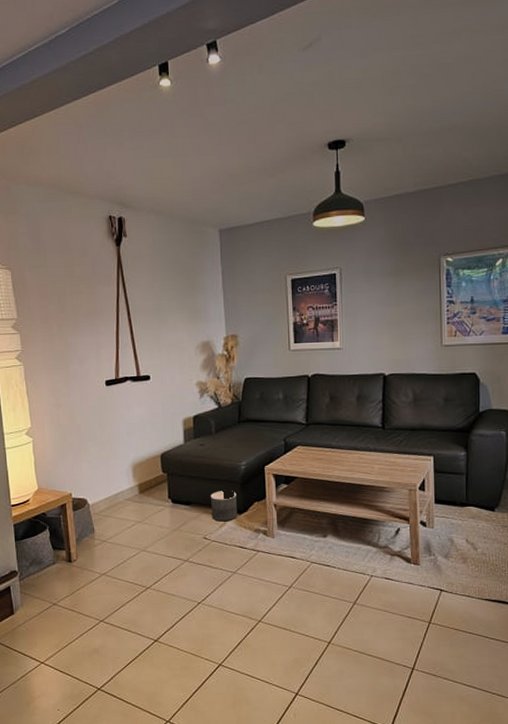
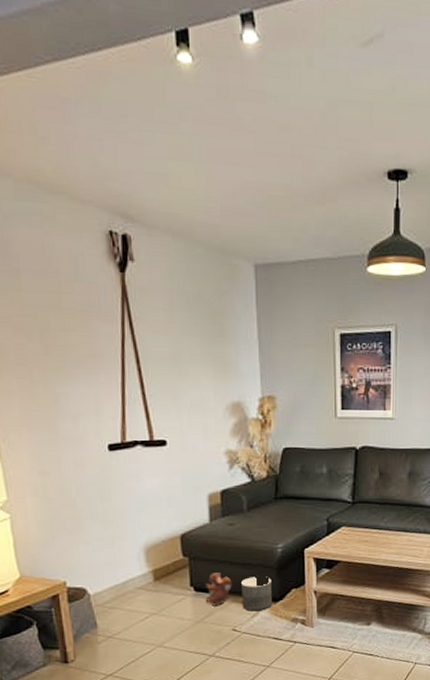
plush toy: none [180,487,203,517] -> present [204,573,232,606]

